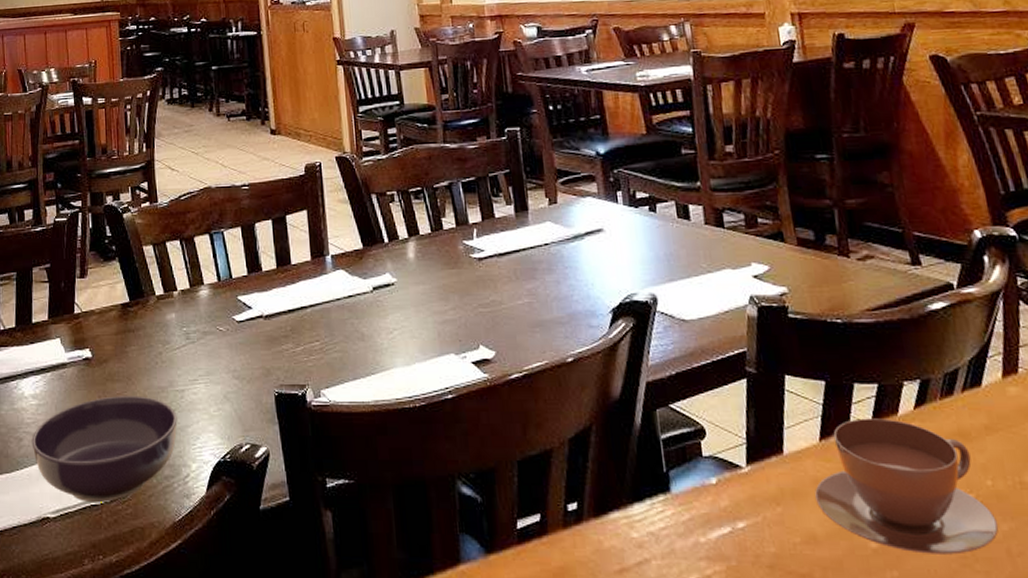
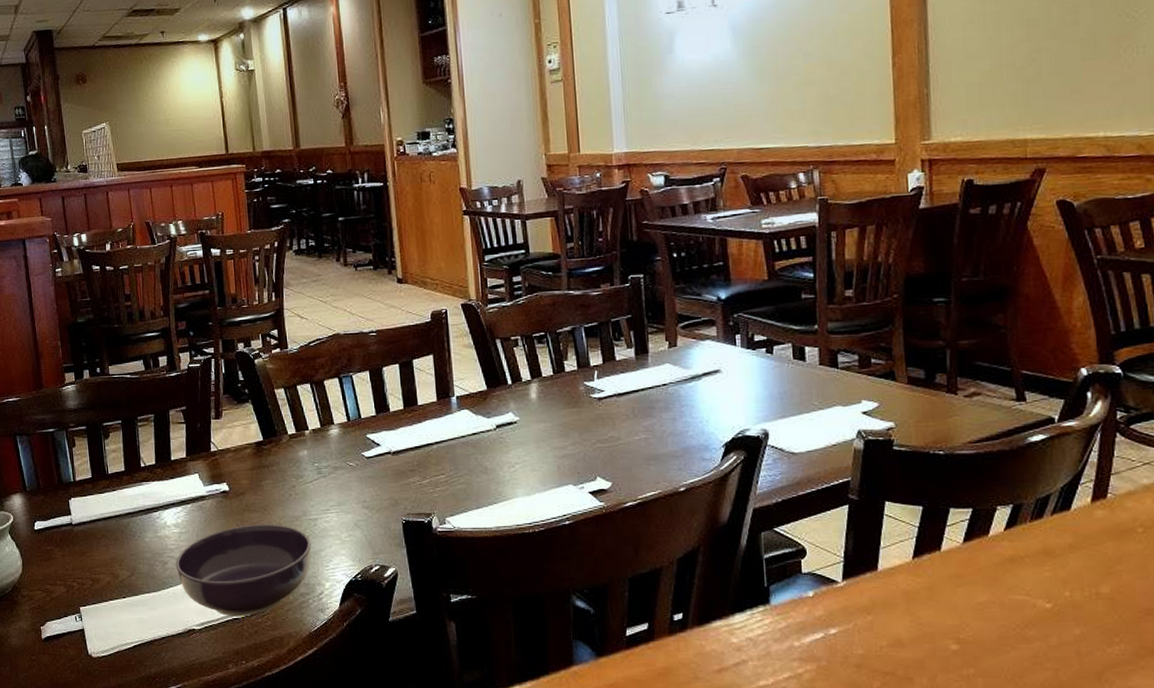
teacup: present [815,418,999,555] -> none [904,539,1071,655]

